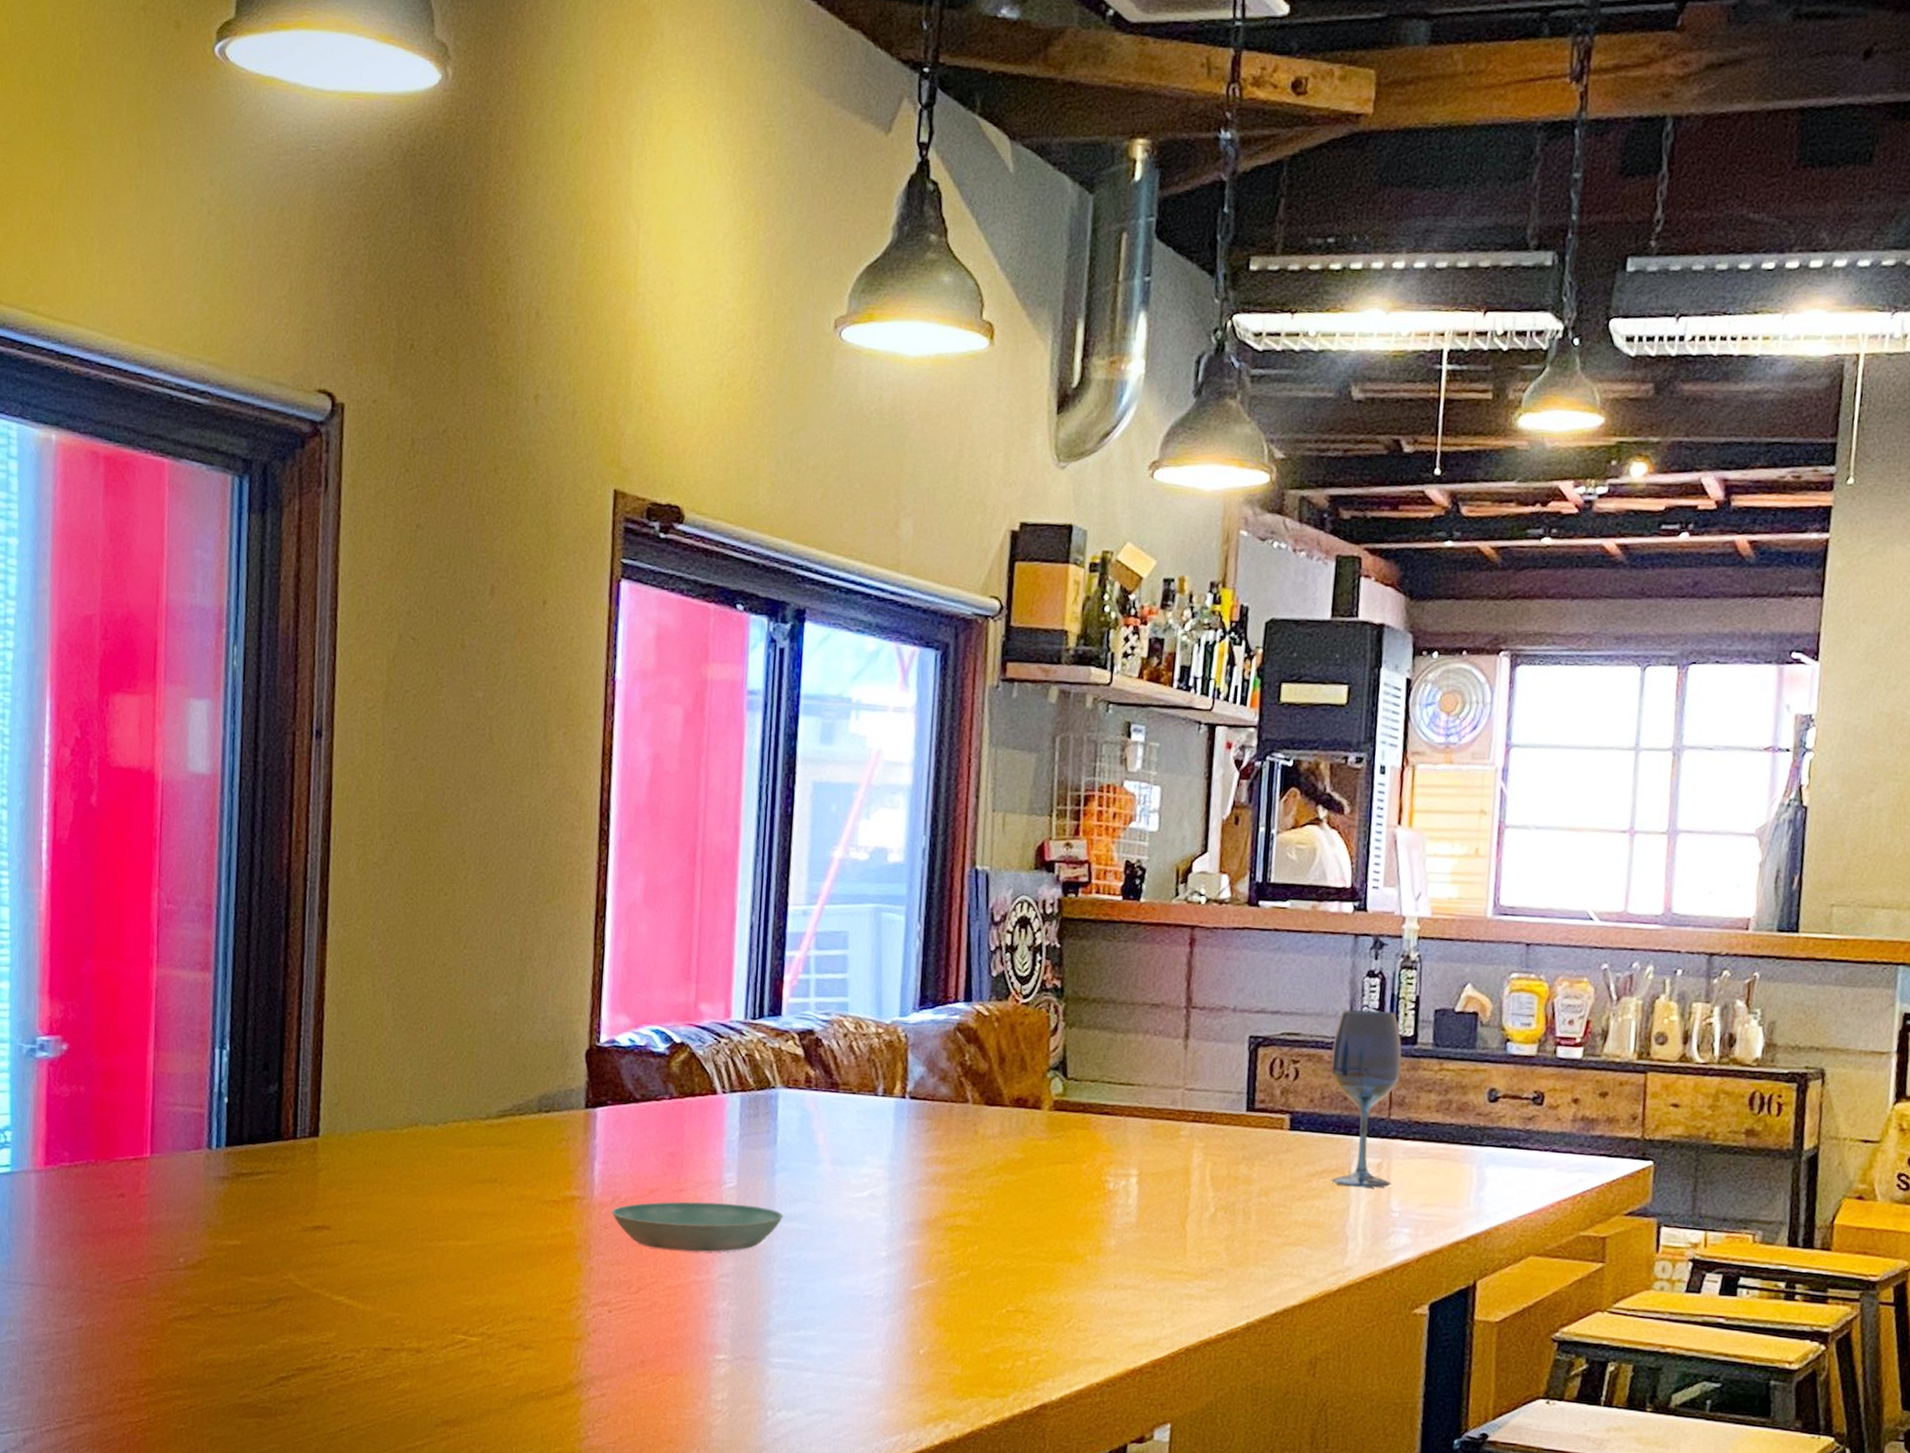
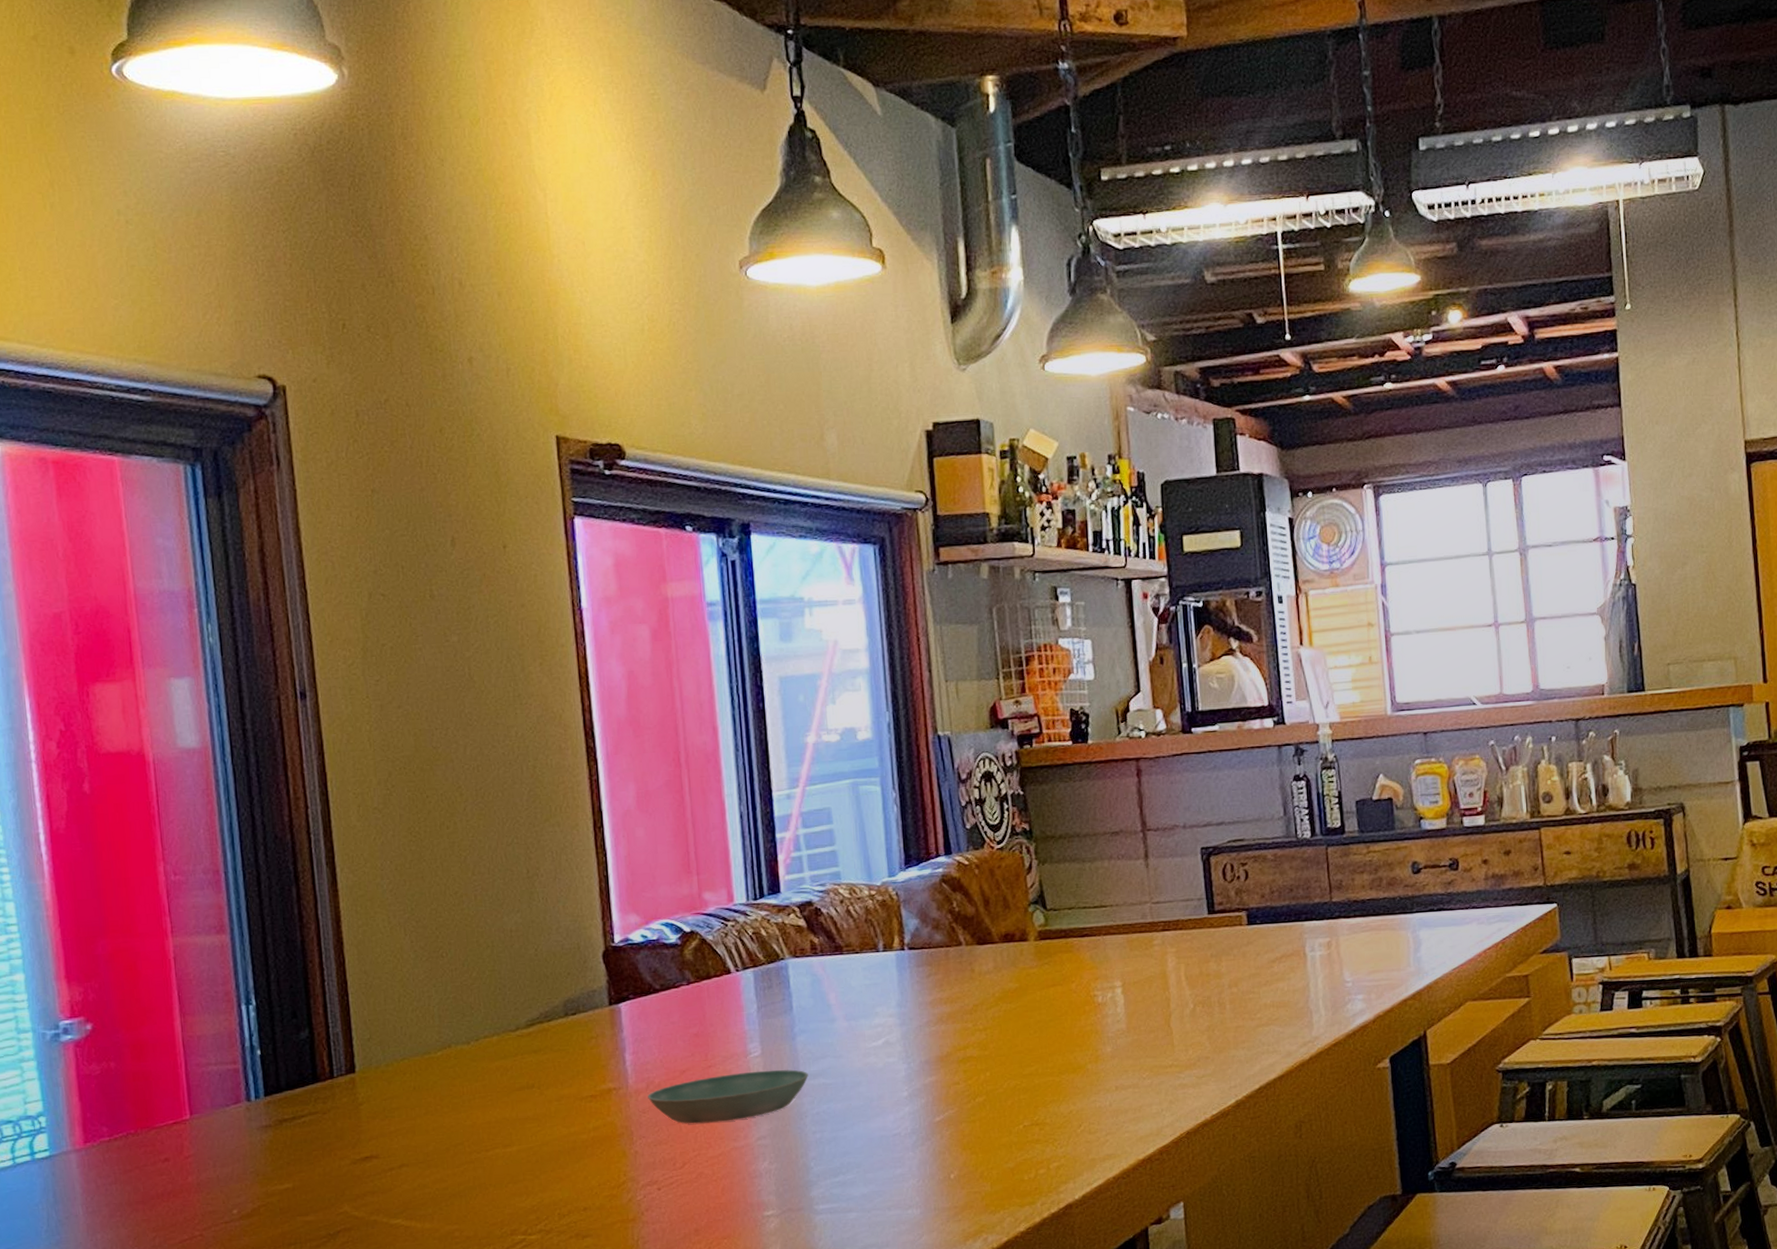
wineglass: present [1331,1010,1402,1188] -> none [1273,809,1342,967]

